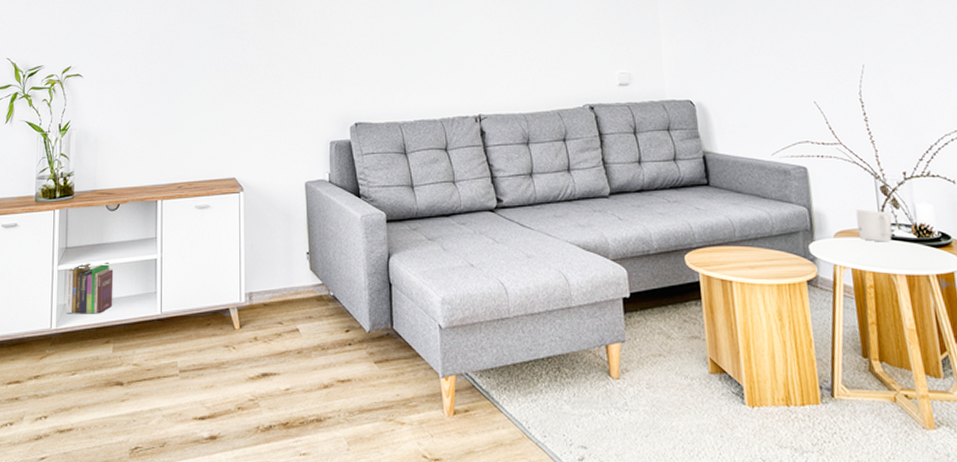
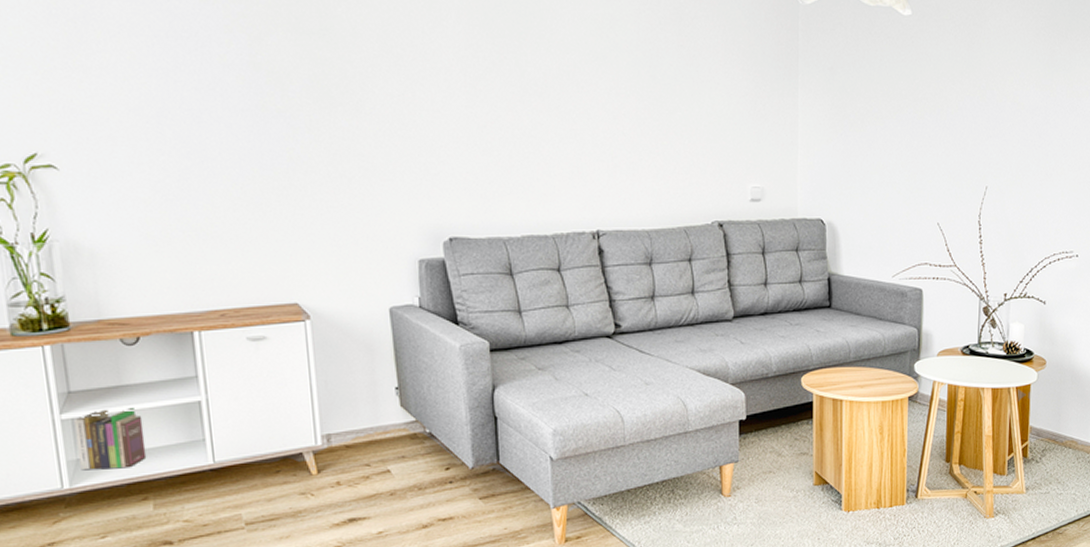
mug: present [856,209,893,242] -> none [958,329,989,359]

